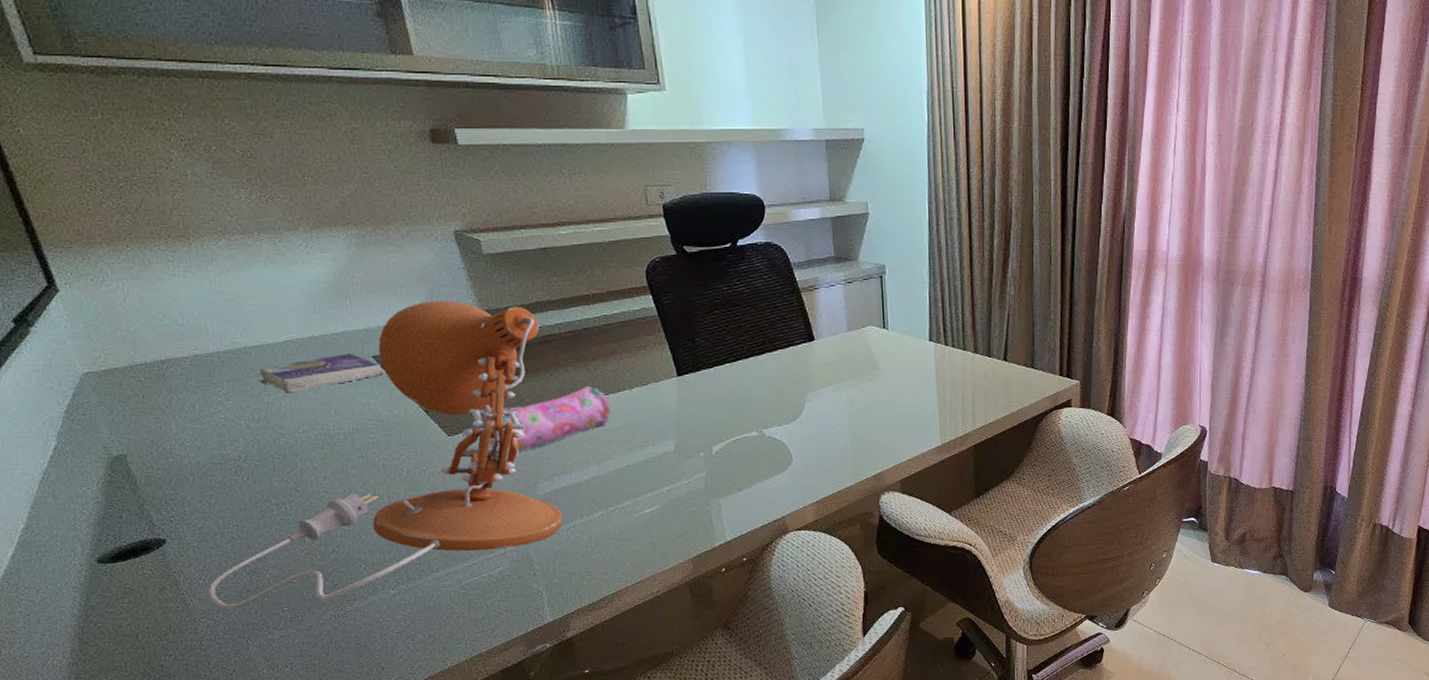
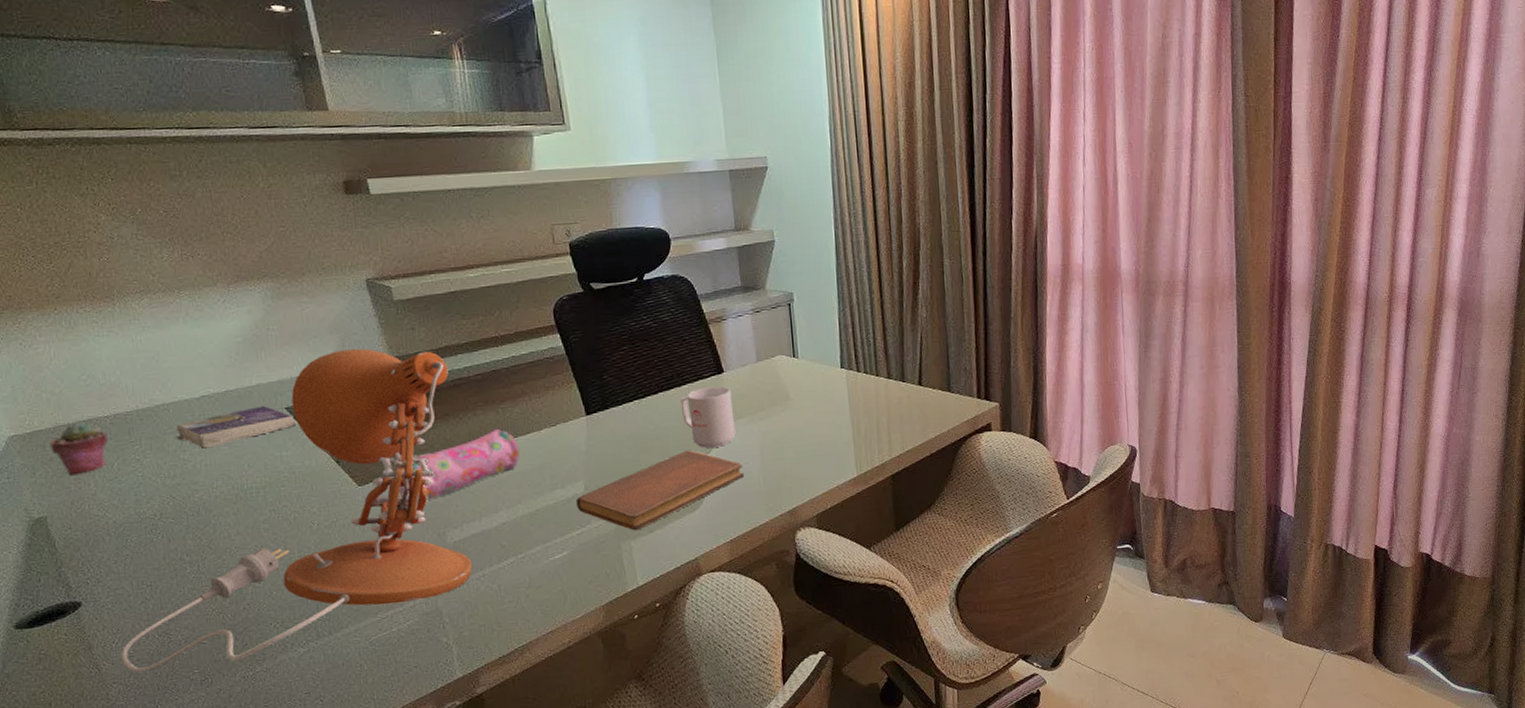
potted succulent: none [127,362,188,415] -> present [50,422,108,475]
notebook: none [666,414,832,489] -> present [575,450,745,531]
mug: none [771,354,825,413] -> present [680,386,736,448]

